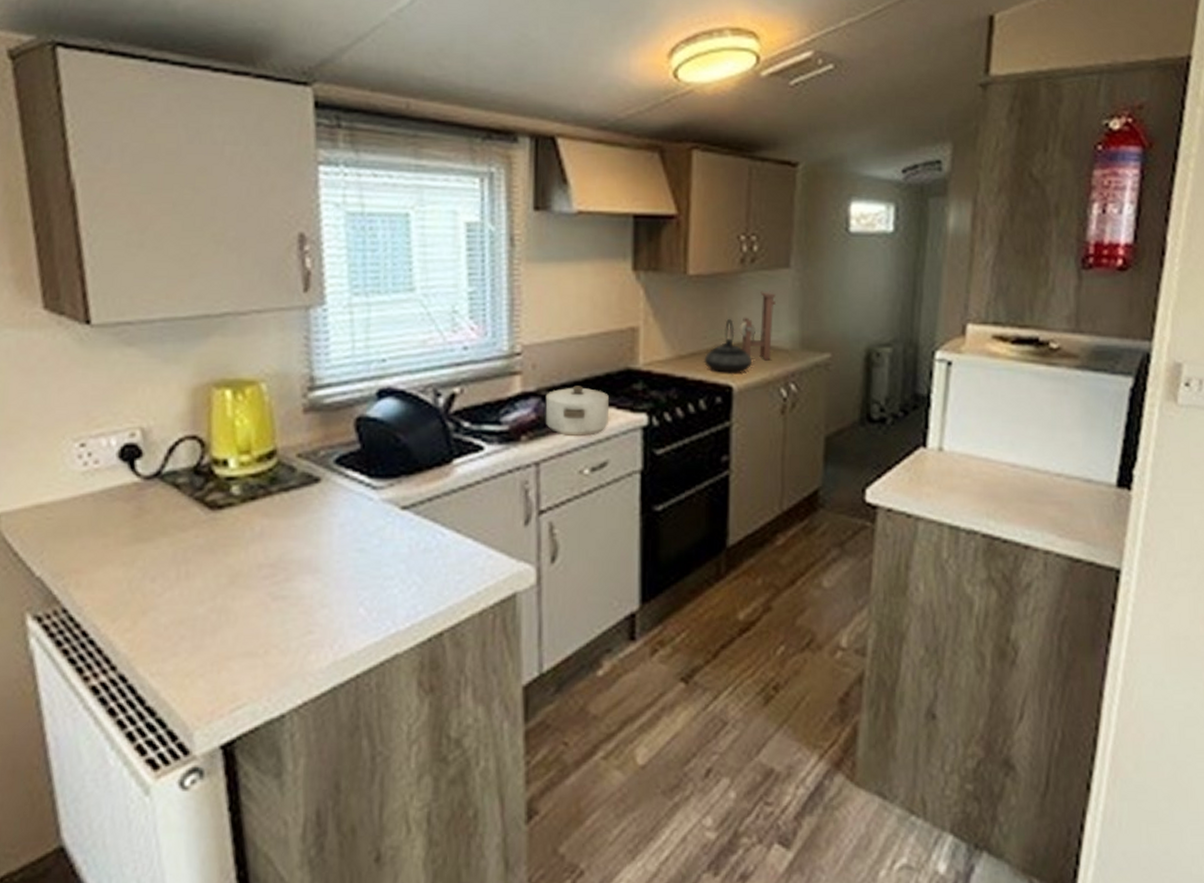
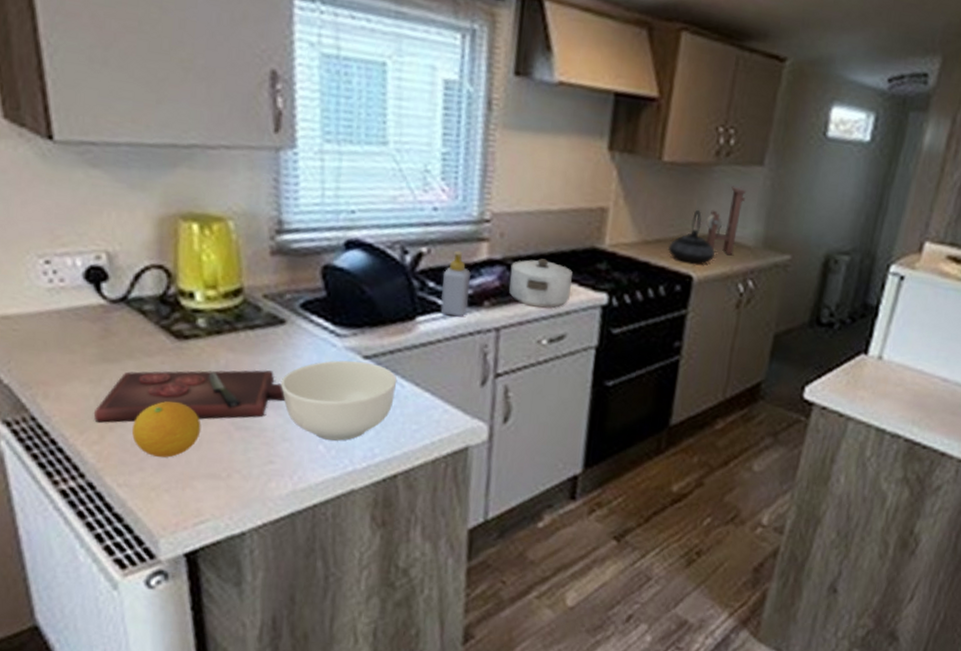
cutting board: none [126,533,323,607] -> present [93,370,286,423]
fruit: none [165,576,237,639] -> present [131,400,201,458]
bowl: none [317,513,438,601] -> present [280,360,398,441]
soap bottle: none [476,387,506,455] -> present [440,250,471,317]

